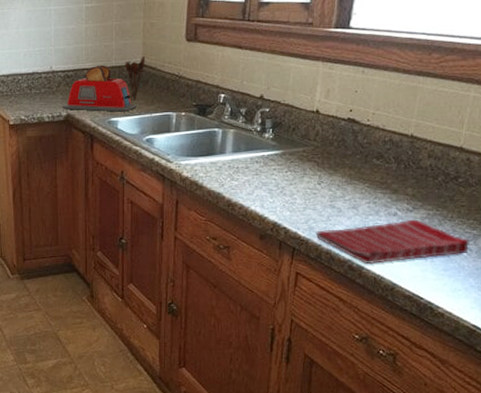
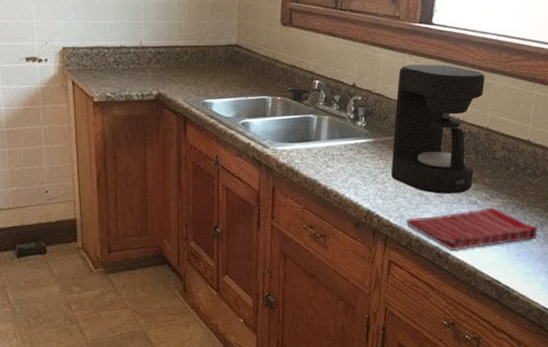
toaster: present [62,65,137,112] -> none [152,43,232,94]
utensil holder: present [125,56,146,100] -> none [220,37,241,82]
coffee maker: none [300,70,410,205] -> present [391,64,485,194]

